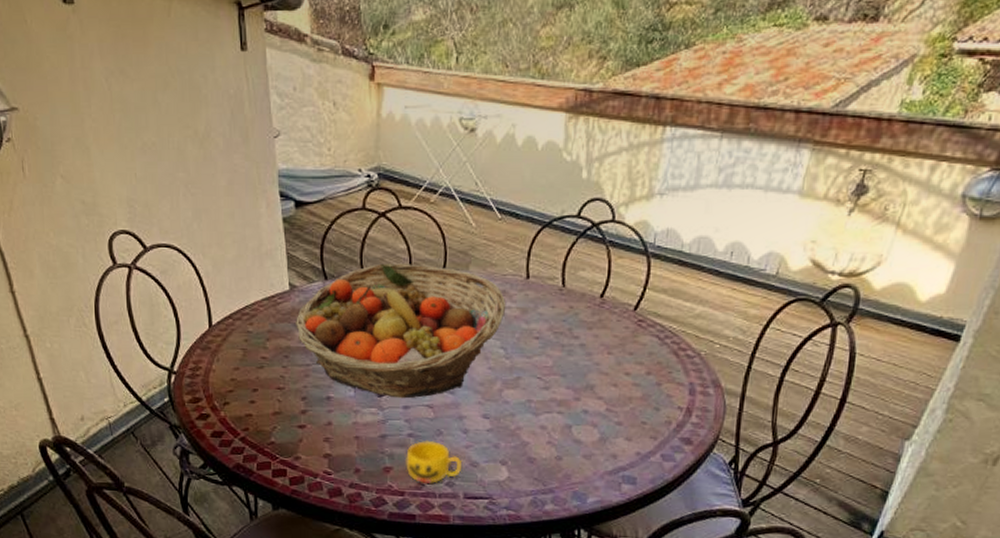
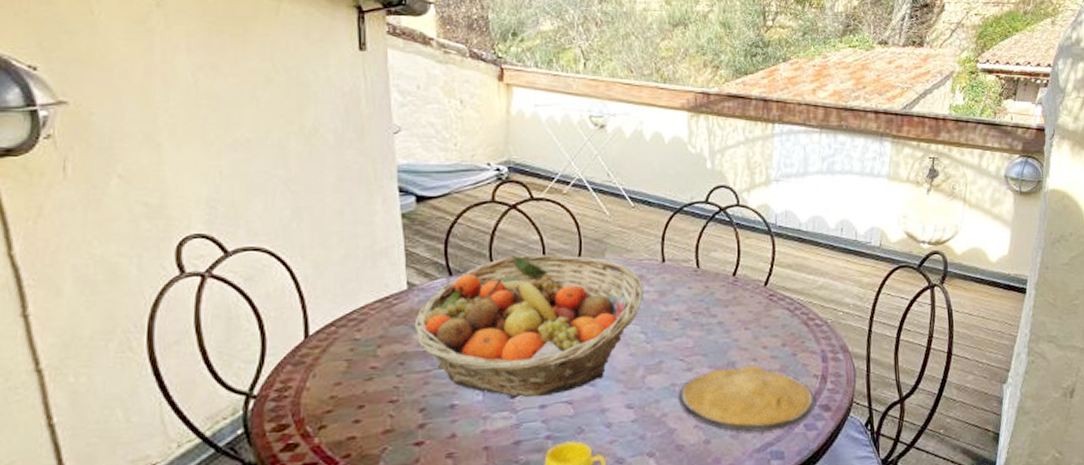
plate: none [534,390,676,457] -> present [679,365,815,432]

